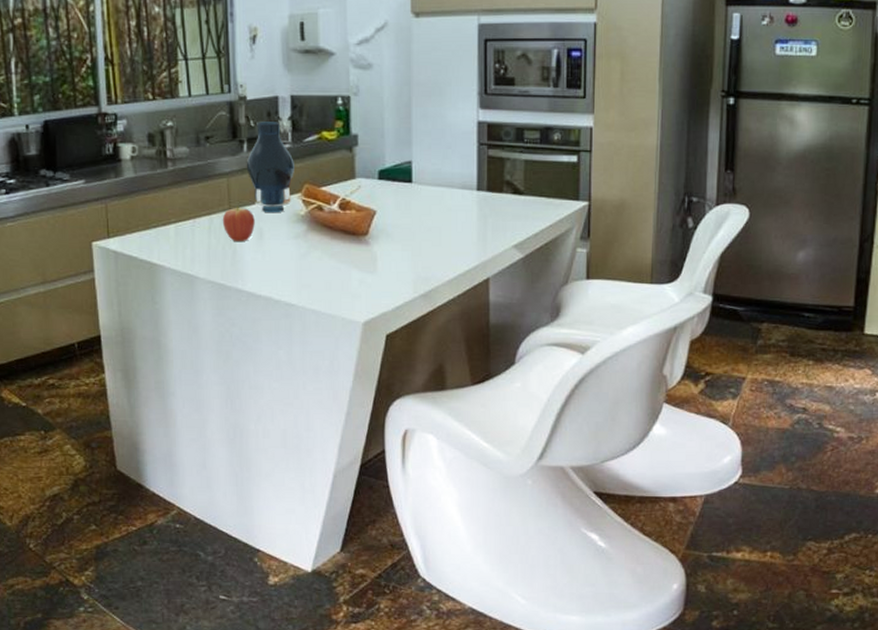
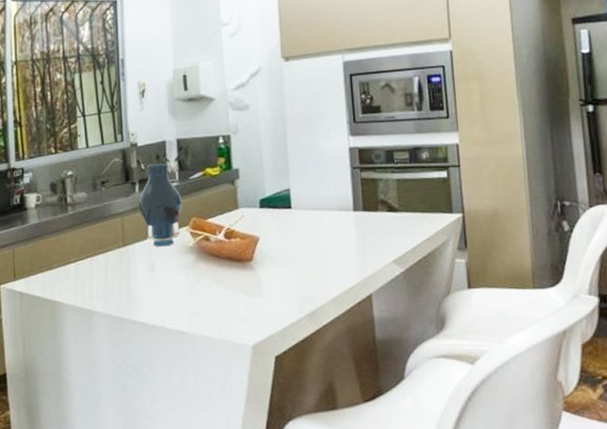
fruit: present [222,205,255,241] -> none [117,242,147,275]

